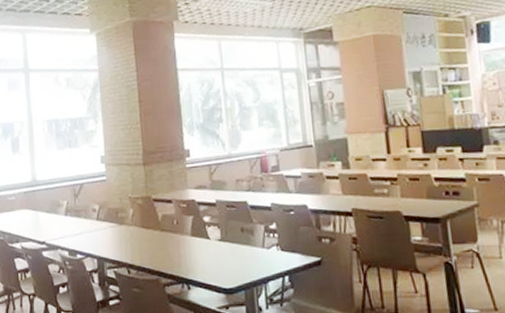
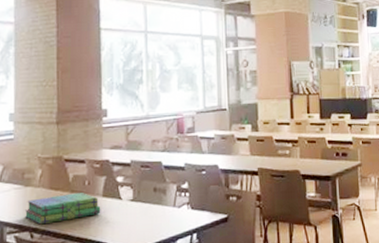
stack of books: none [121,230,191,261] -> present [25,192,101,225]

